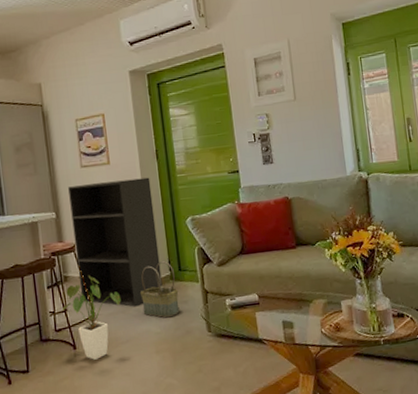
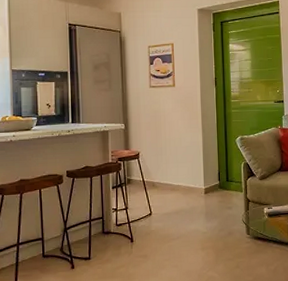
house plant: present [62,274,121,360] -> none [123,179,175,252]
bookshelf: present [68,177,163,307] -> none [137,100,212,209]
basket: present [141,261,180,318] -> none [192,172,225,220]

